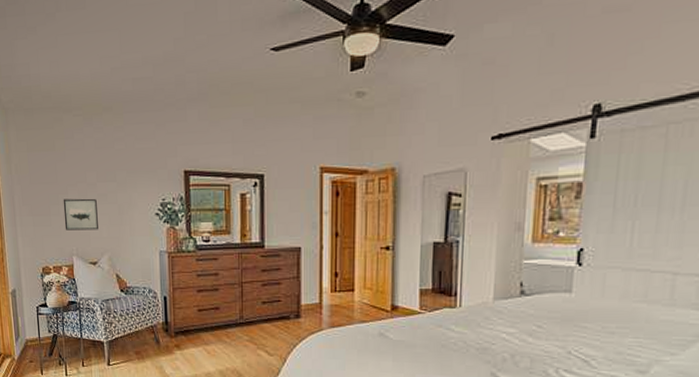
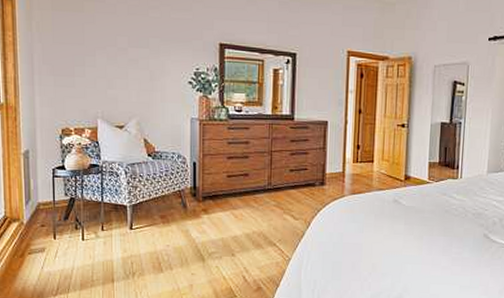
wall art: present [63,198,98,230] -> none [89,61,127,94]

